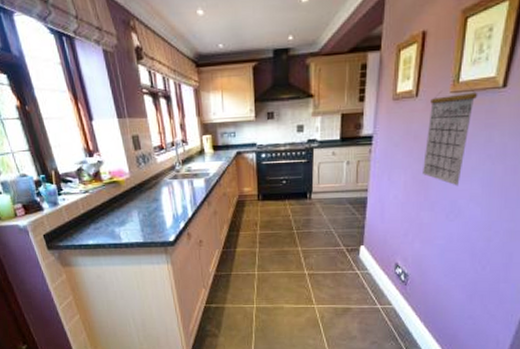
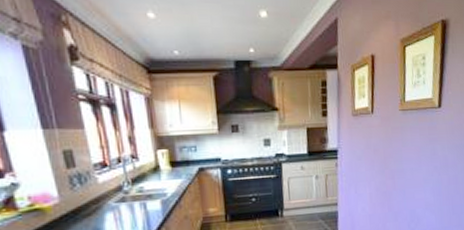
calendar: present [423,73,478,186] -> none [384,94,421,196]

